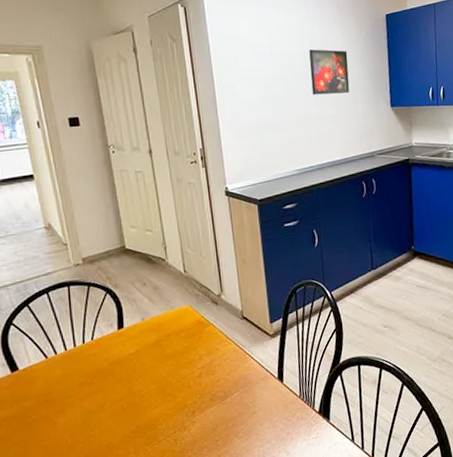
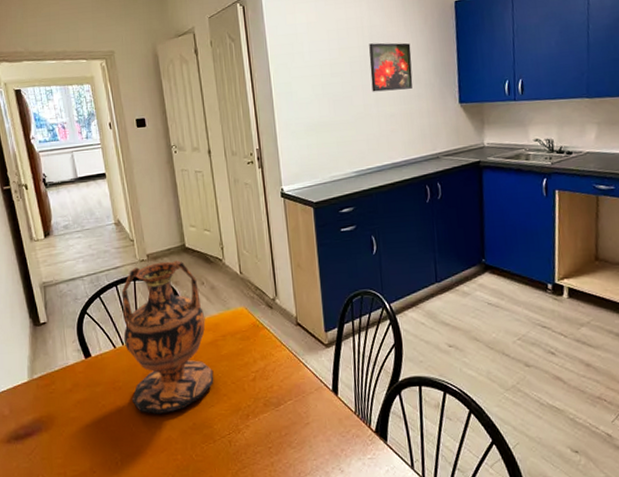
vase: none [53,262,158,423] -> present [121,260,214,414]

